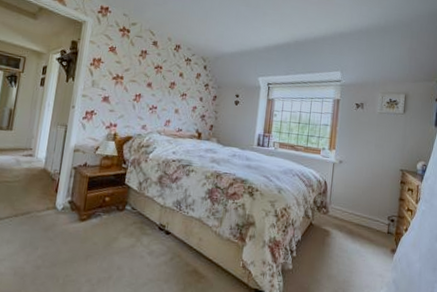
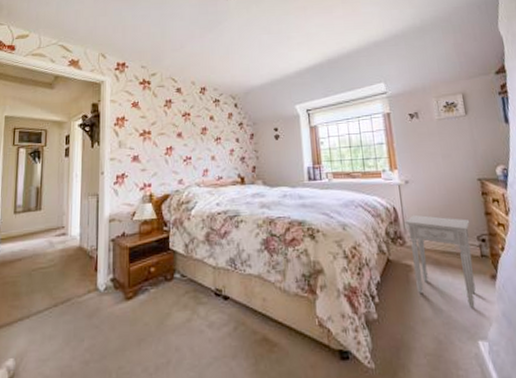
nightstand: none [329,190,386,273] -> present [404,214,476,308]

